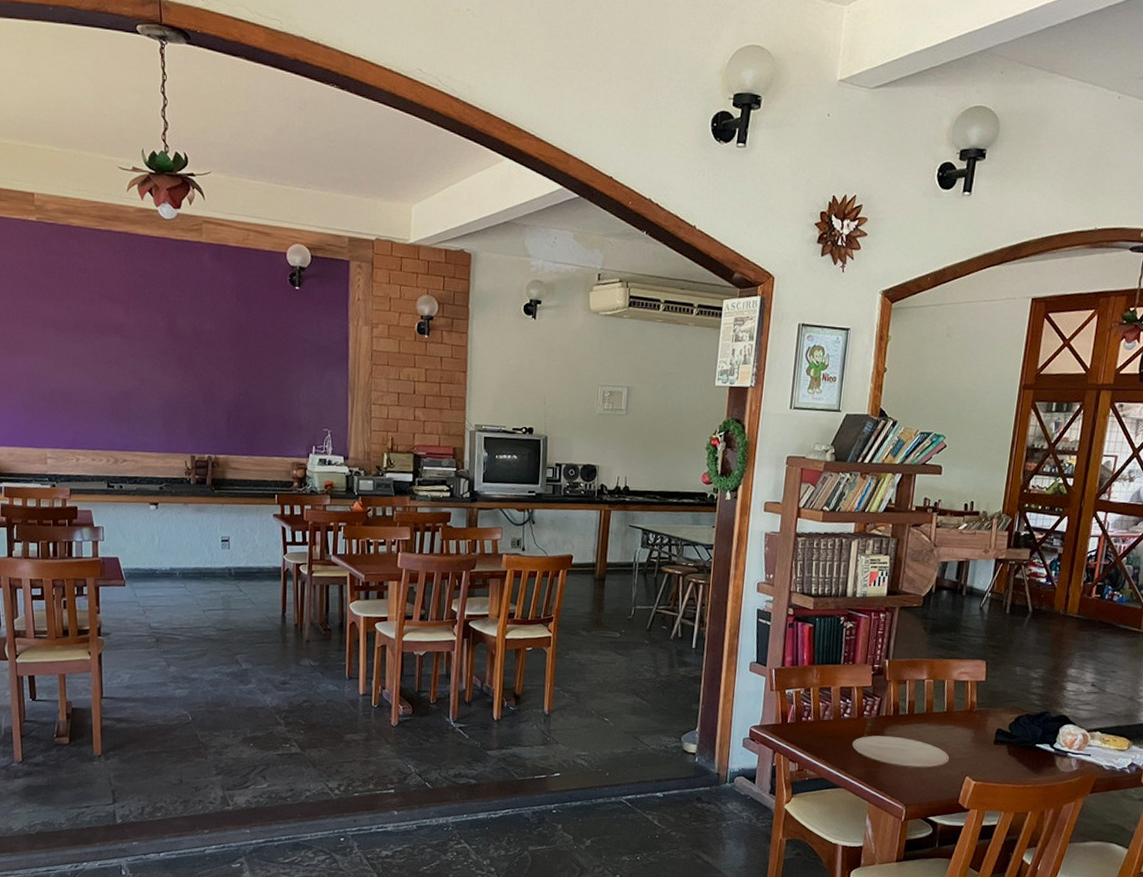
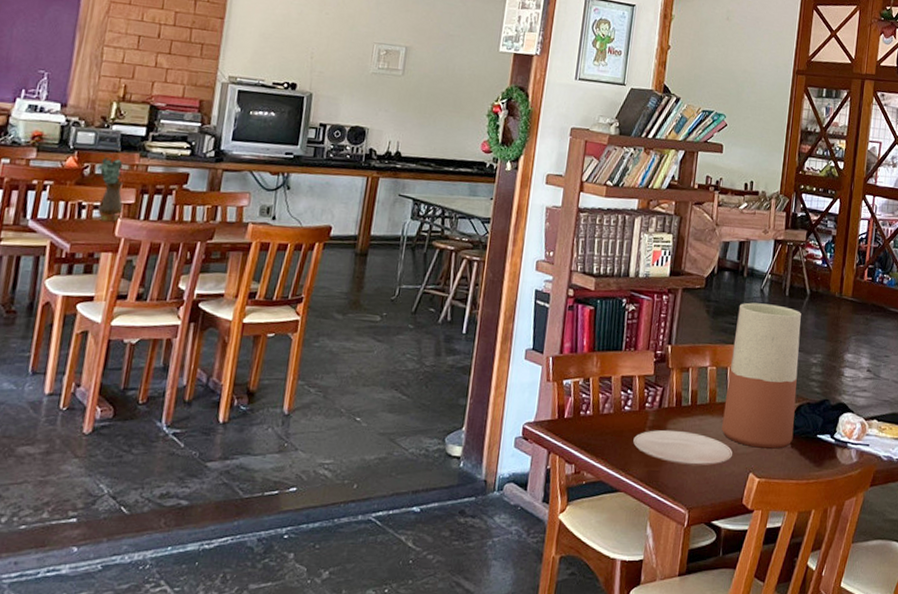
vase: none [378,499,402,557] -> present [98,154,124,223]
vase: none [939,620,1022,756] -> present [722,302,801,449]

